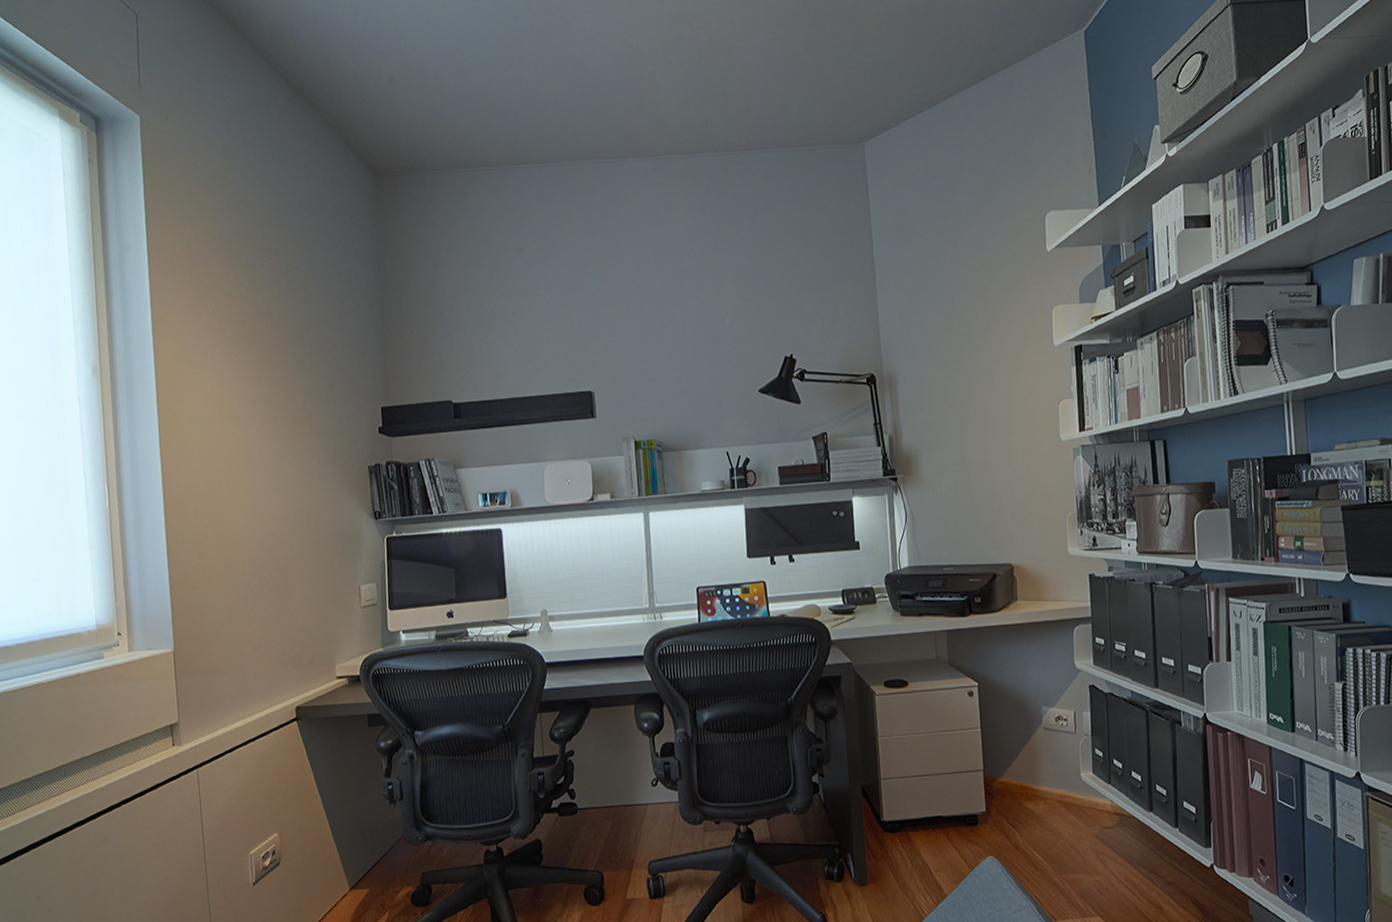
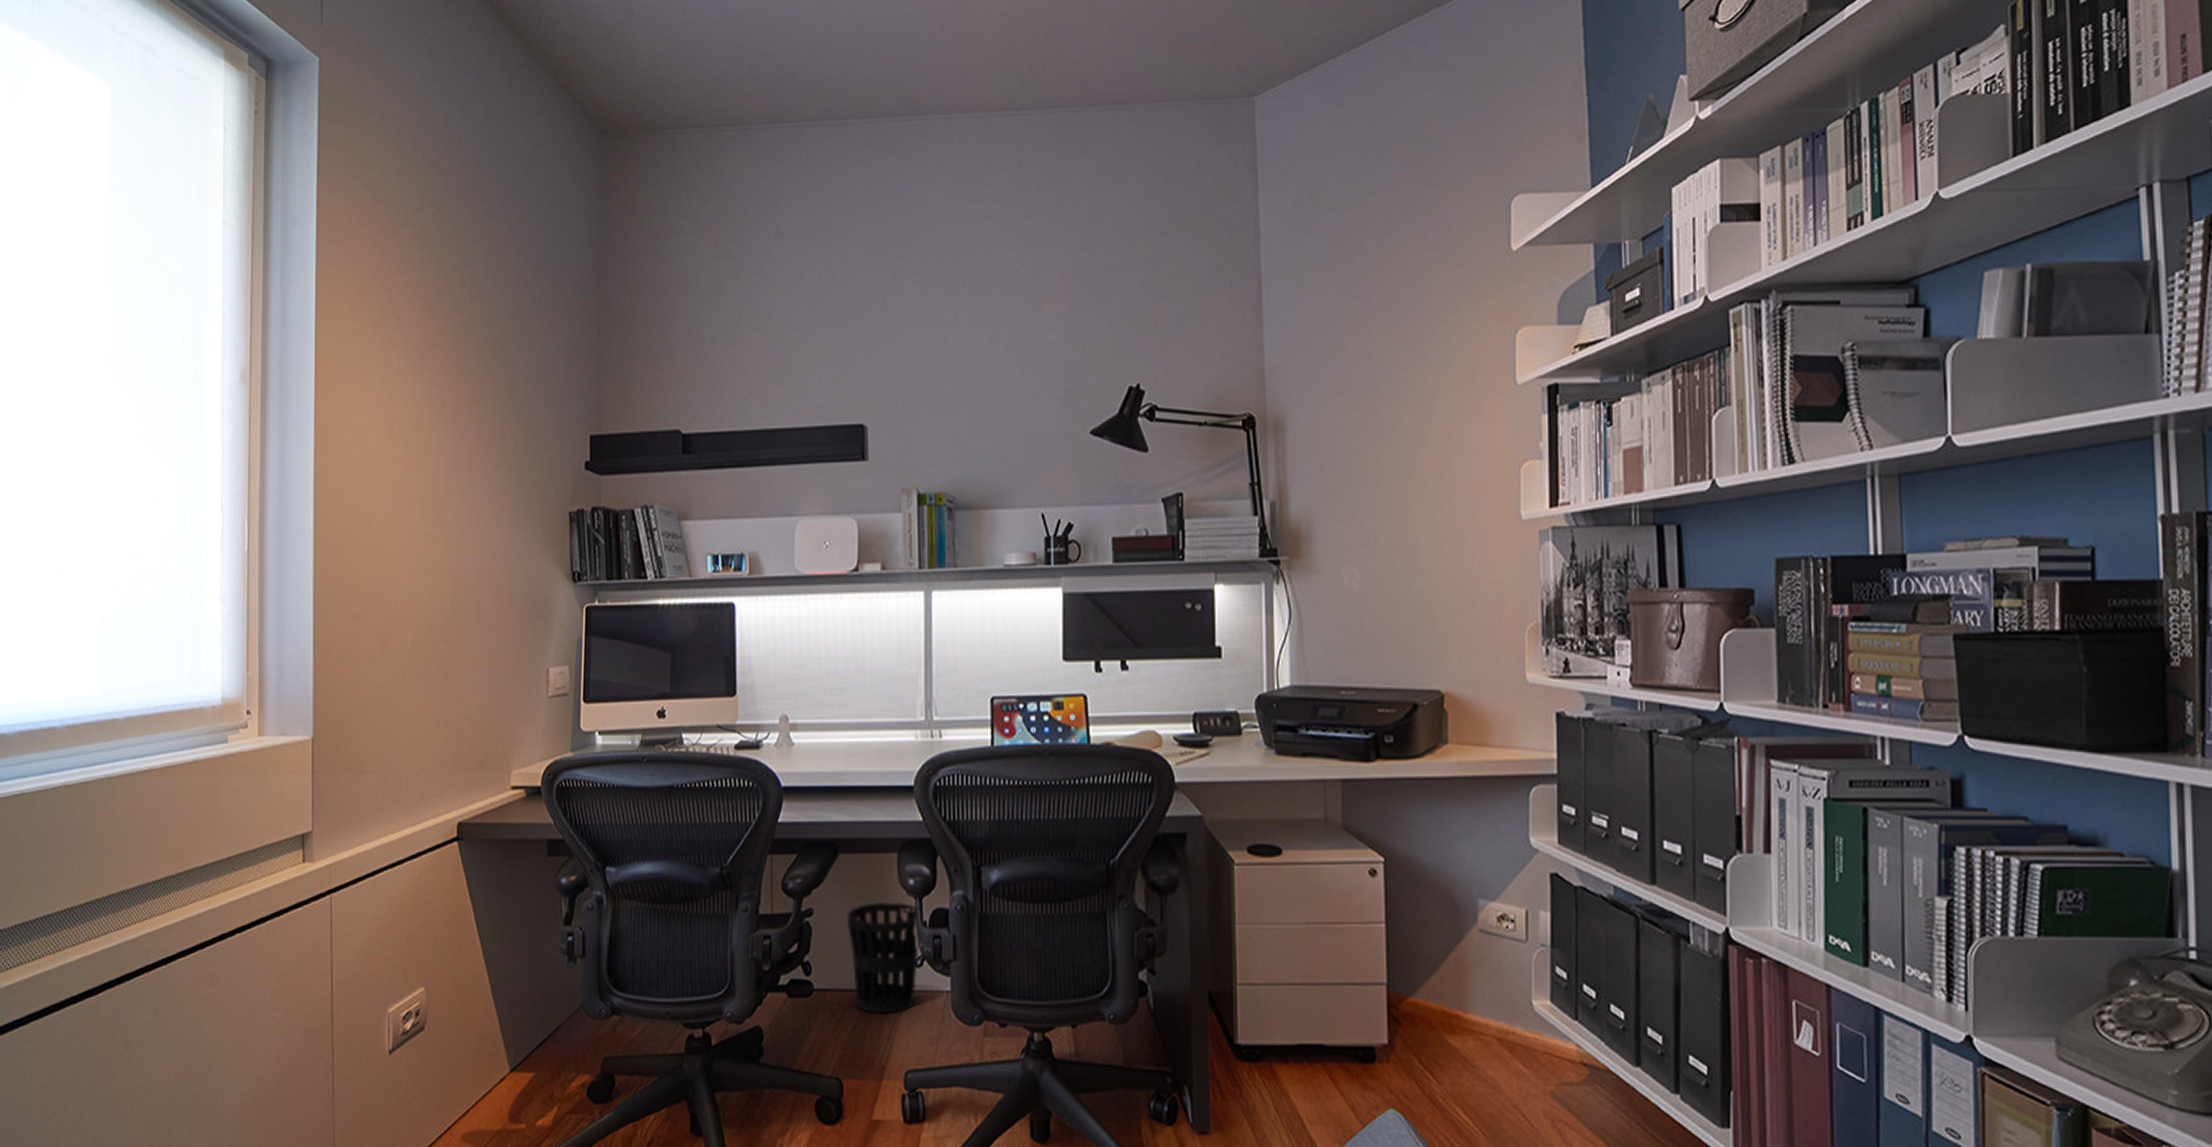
wastebasket: none [599,741,654,823] -> present [846,902,920,1015]

